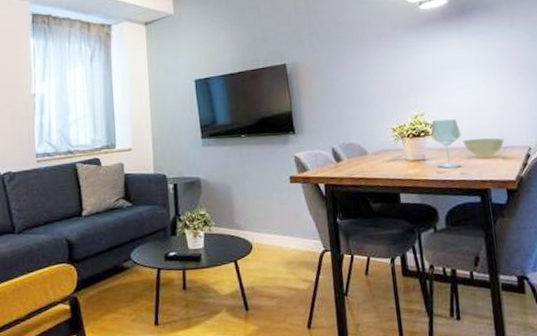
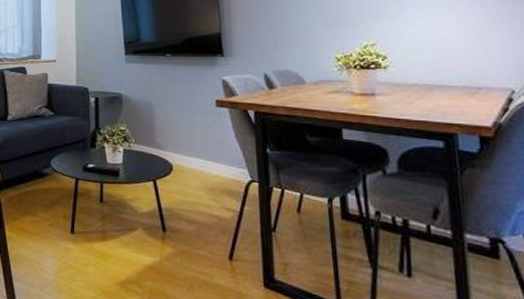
wine glass: present [431,119,462,169] -> none [383,51,422,106]
bowl: present [463,138,505,159] -> none [424,75,479,98]

